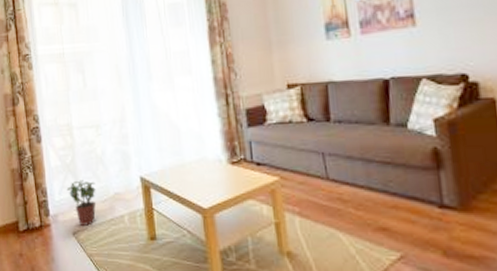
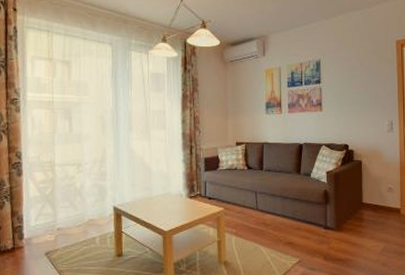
potted plant: present [66,180,96,226] -> none [43,209,72,247]

